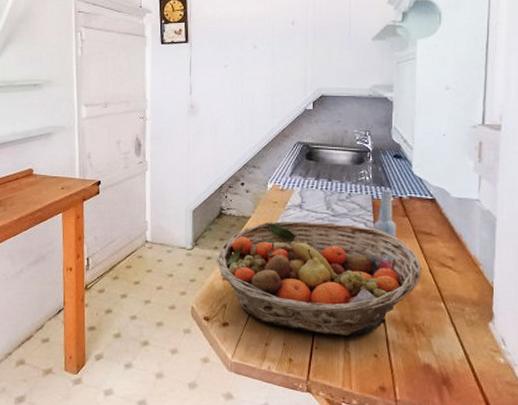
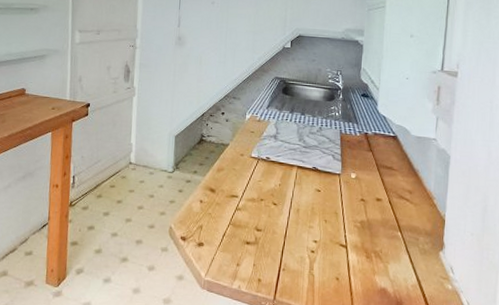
fruit basket: present [216,220,422,336] -> none [195,149,382,260]
bottle: present [373,189,396,255] -> none [340,125,361,186]

